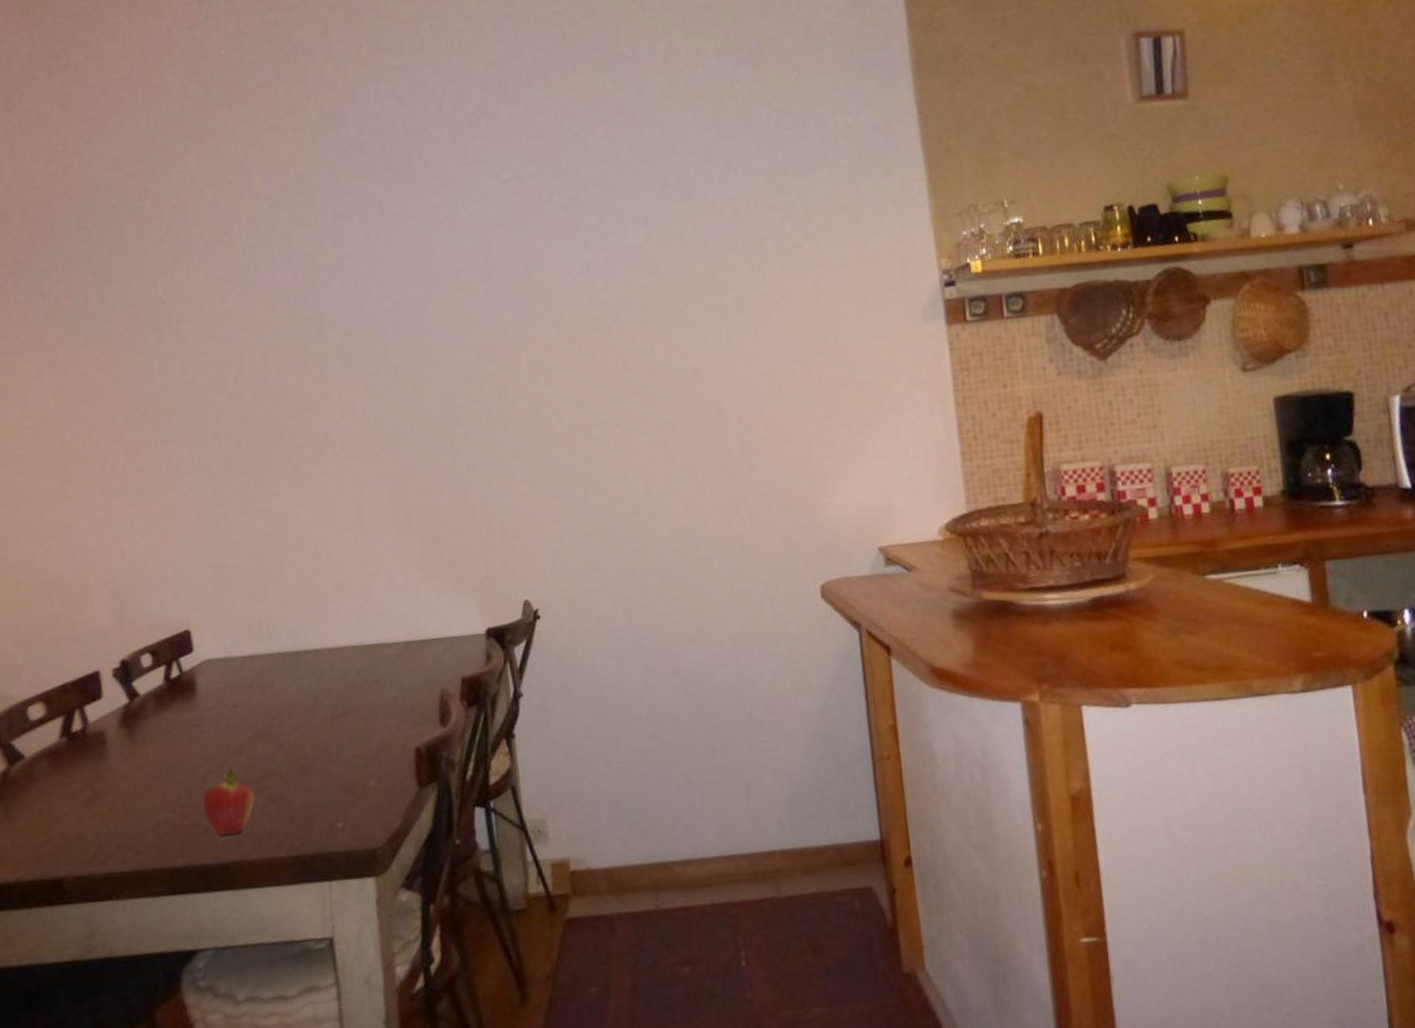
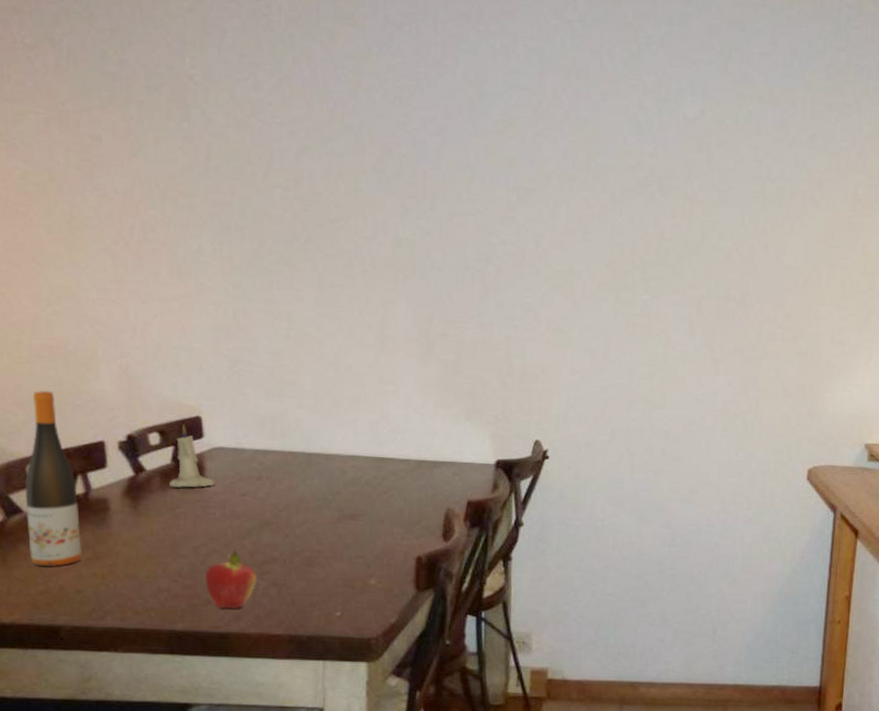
wine bottle: none [26,627,81,814] -> present [25,390,81,567]
candle: none [163,641,207,709] -> present [170,424,215,488]

